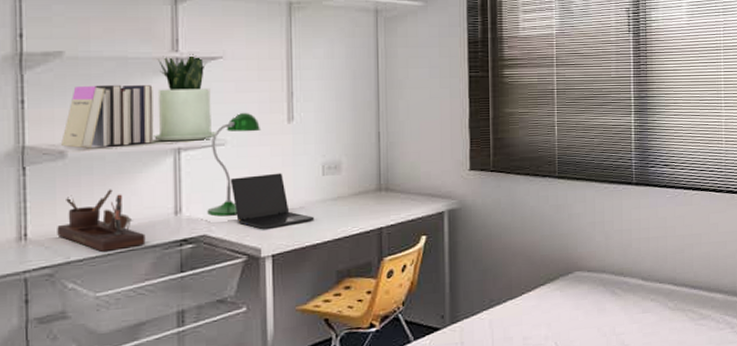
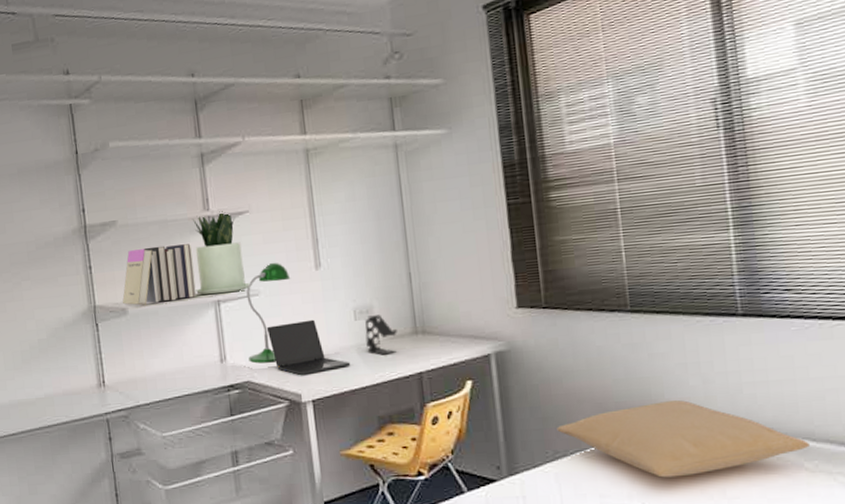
desk organizer: present [57,189,146,252] -> none [126,340,199,396]
phone stand: none [331,171,362,210] -> present [365,315,397,355]
pillow: none [494,253,672,320] -> present [557,400,810,478]

